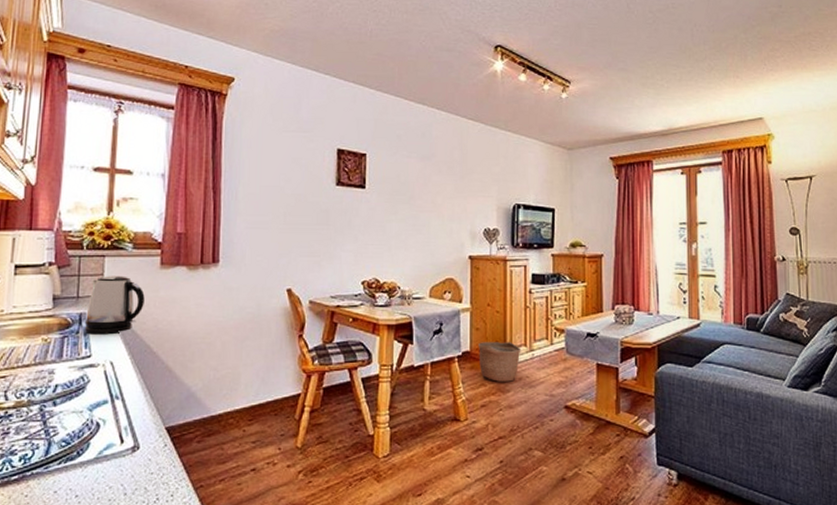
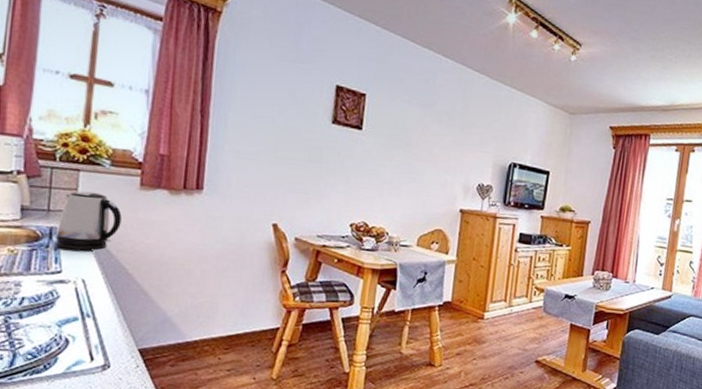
basket: present [479,342,521,382] -> none [458,294,501,334]

